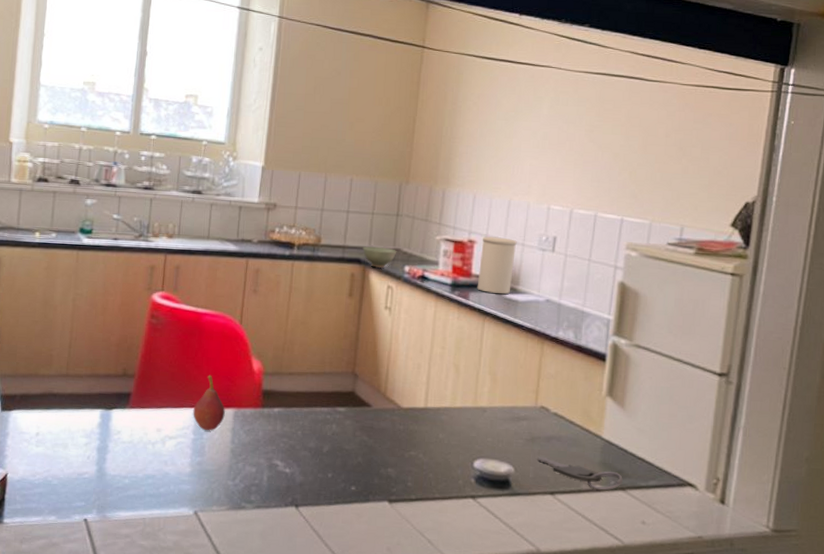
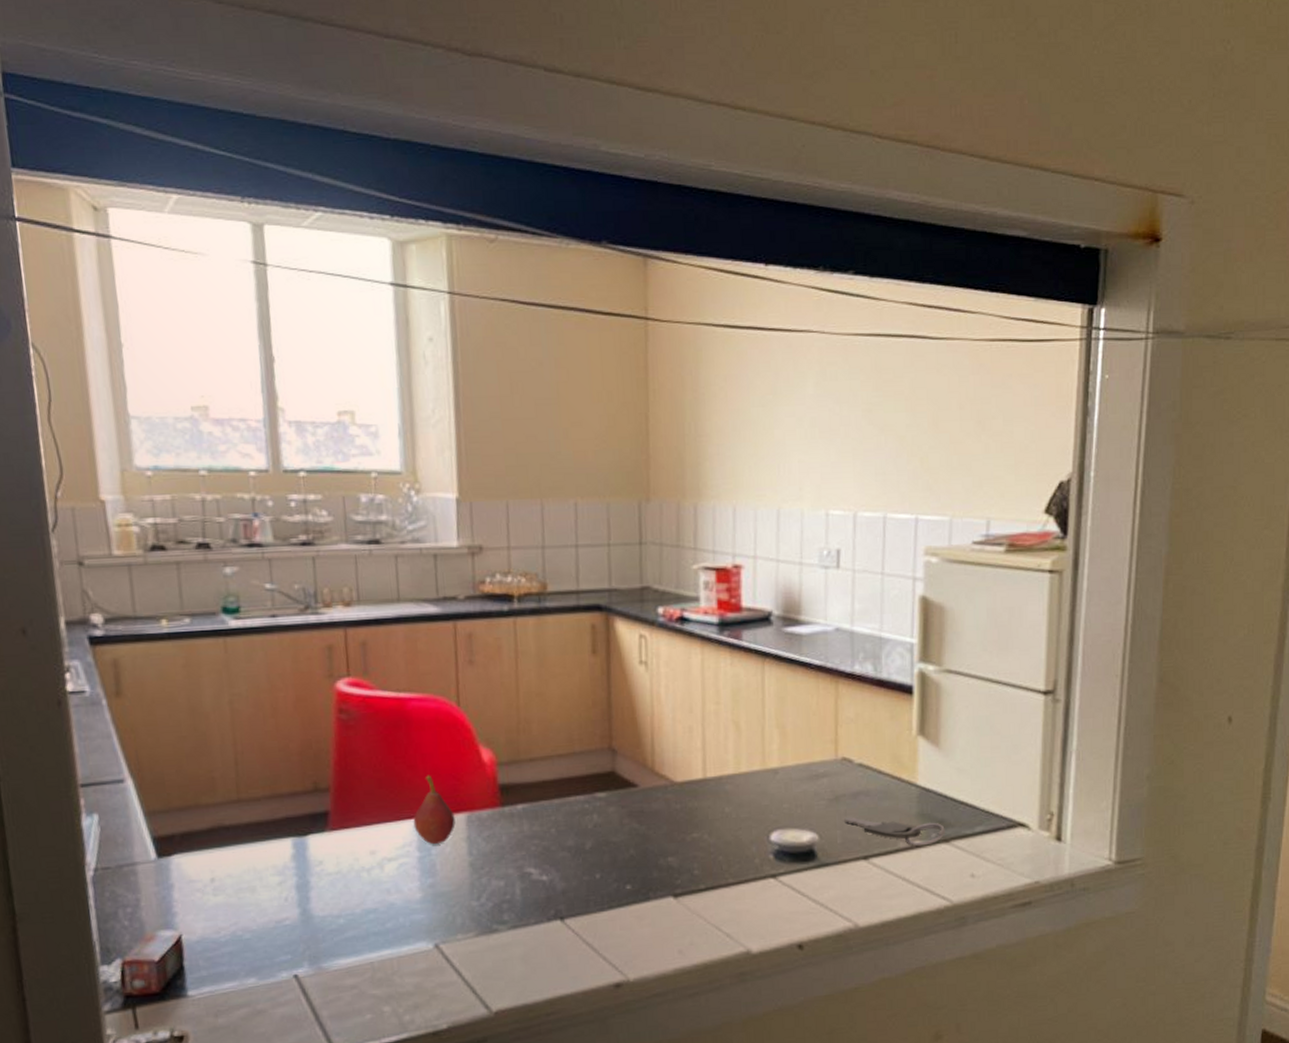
bowl: present [362,246,397,269] -> none [601,586,646,614]
canister: present [477,236,517,294] -> none [750,557,793,628]

